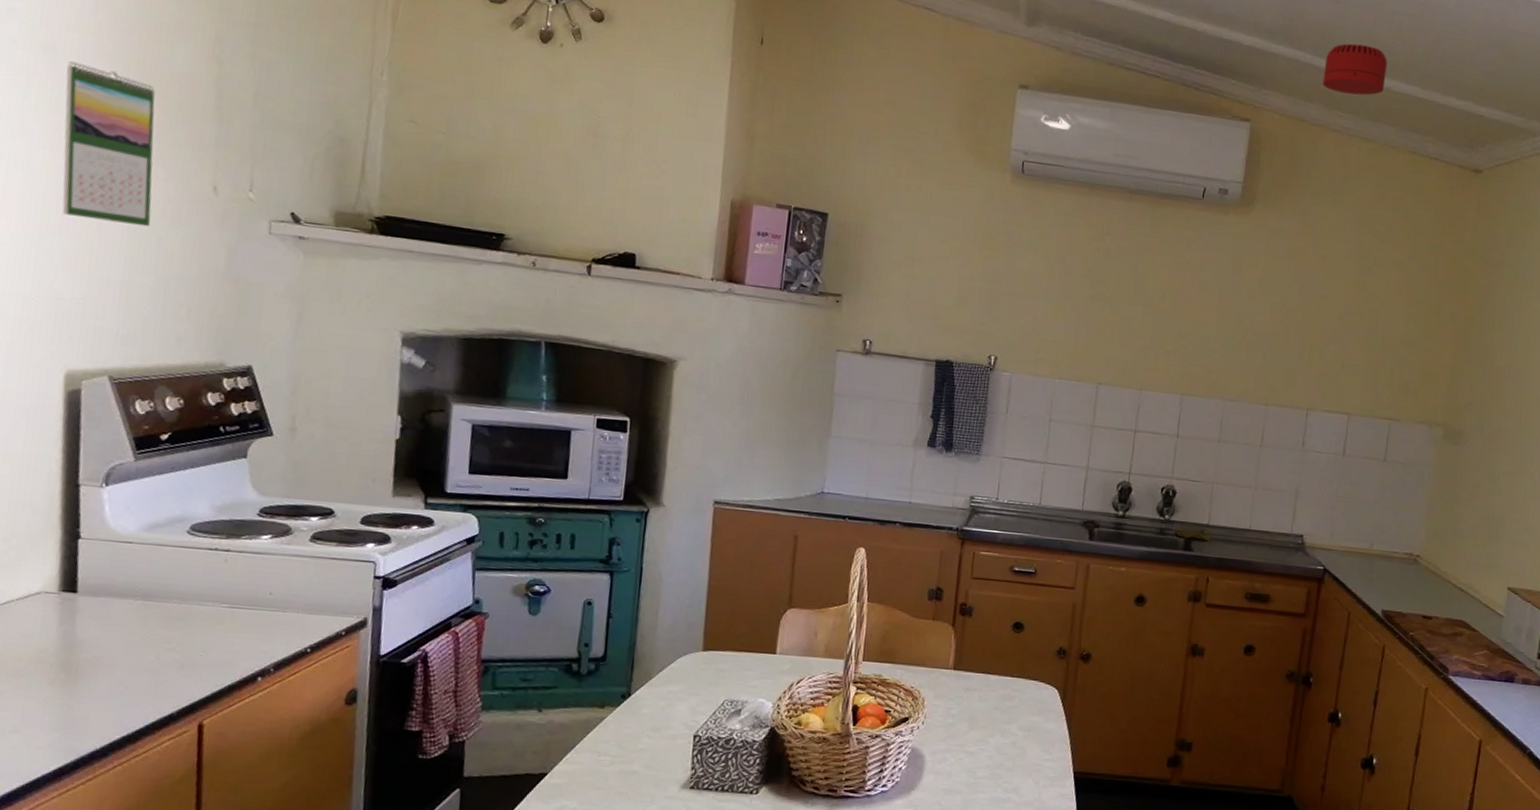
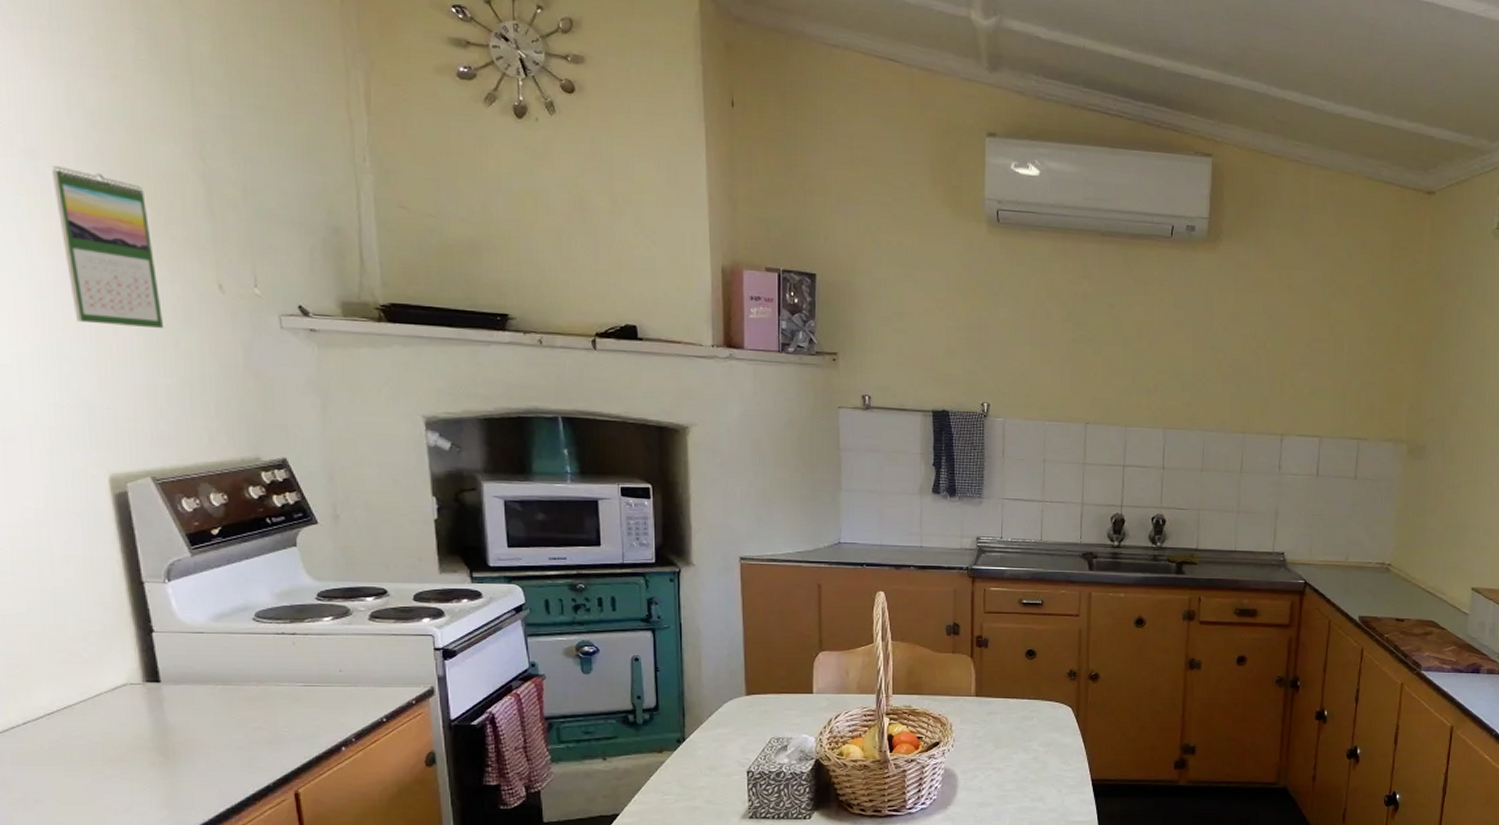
smoke detector: present [1322,43,1387,96] -> none [1279,71,1340,123]

